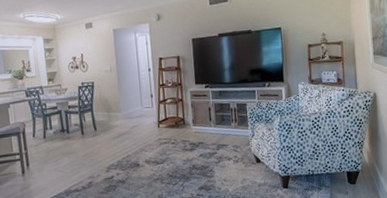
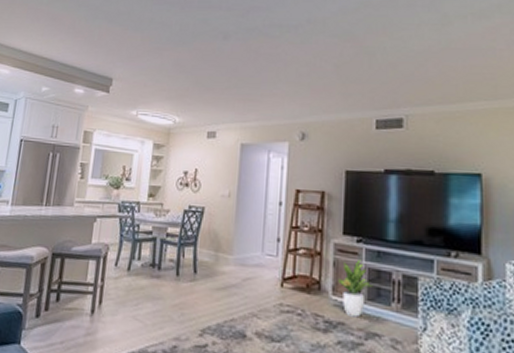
potted plant: none [196,99,219,138] -> present [338,259,373,318]

